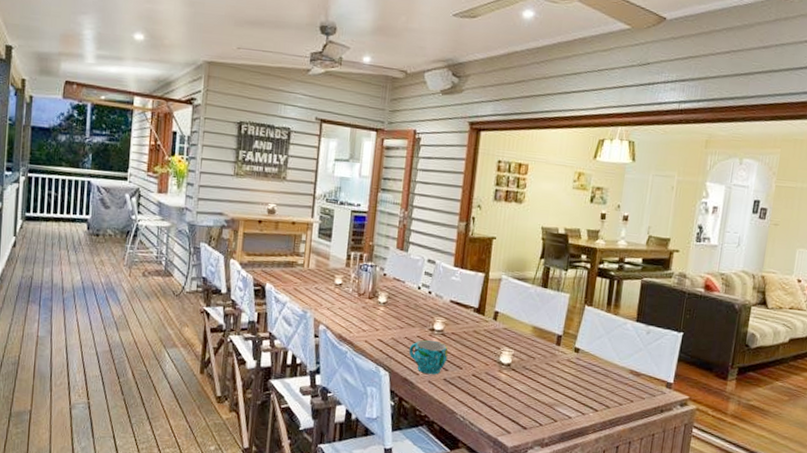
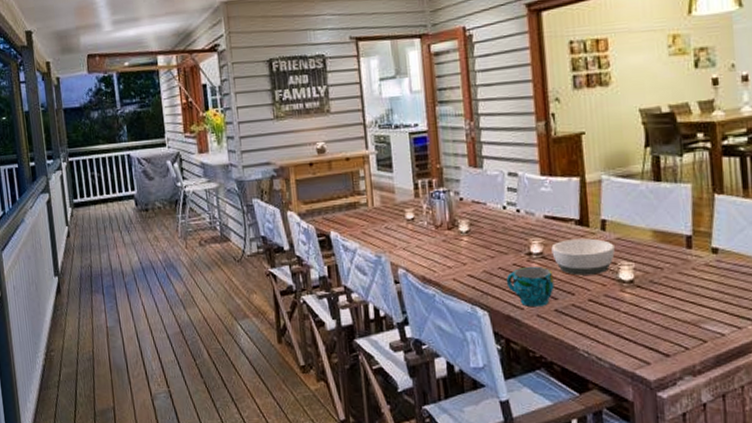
bowl: none [450,323,501,355] -> present [551,238,615,276]

